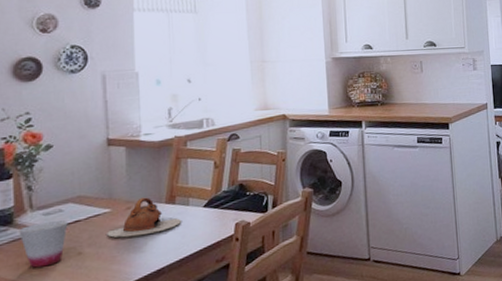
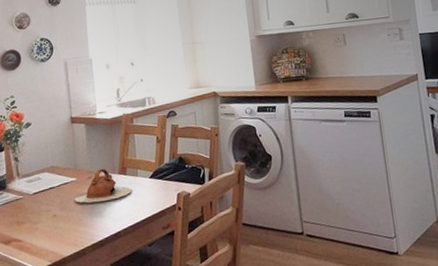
cup: present [19,220,68,268] -> none [10,187,45,226]

